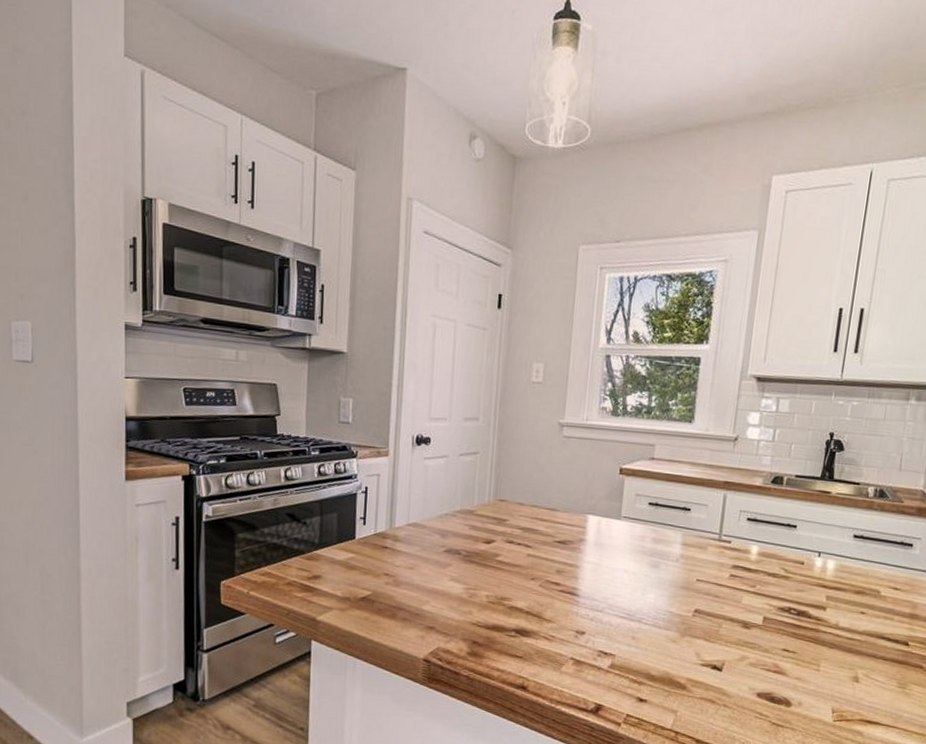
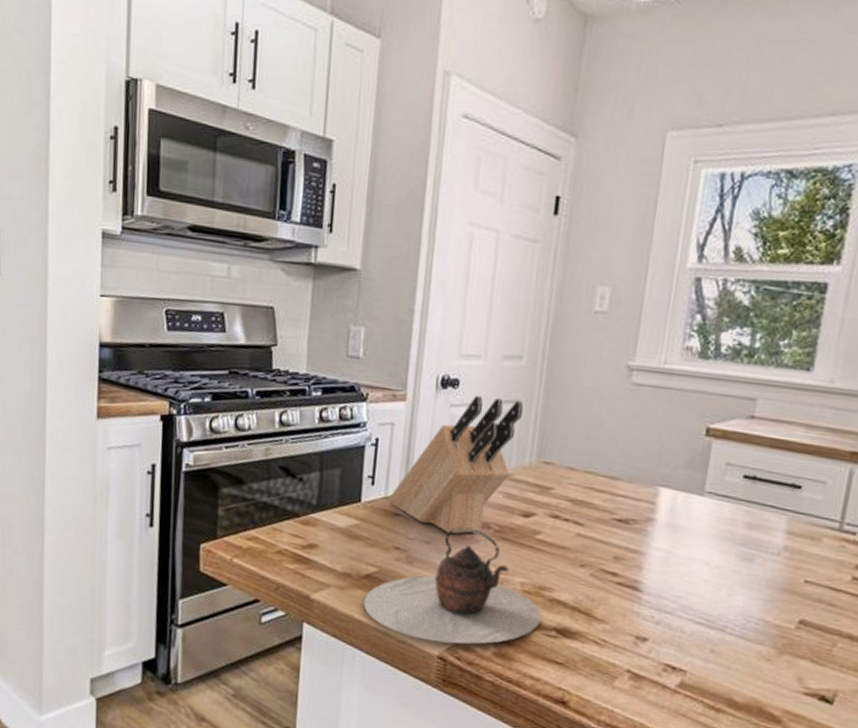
teapot: none [361,554,504,648] -> present [363,527,542,645]
knife block: none [378,450,482,560] -> present [389,396,524,534]

